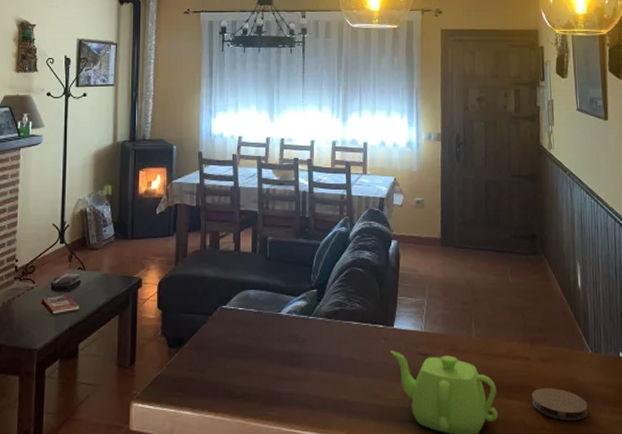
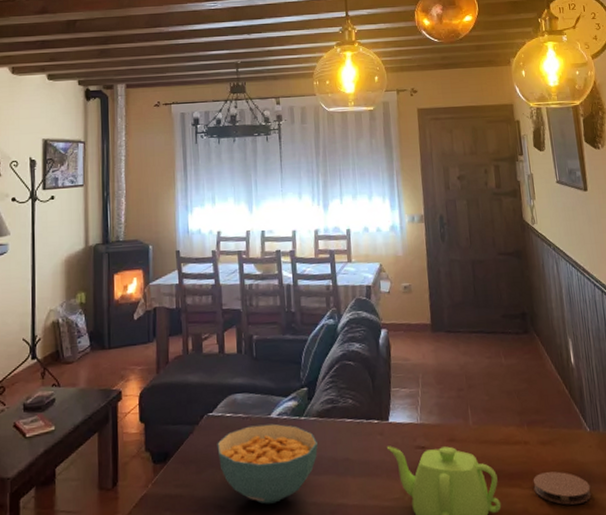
cereal bowl: none [229,320,324,394] -> present [217,423,318,505]

